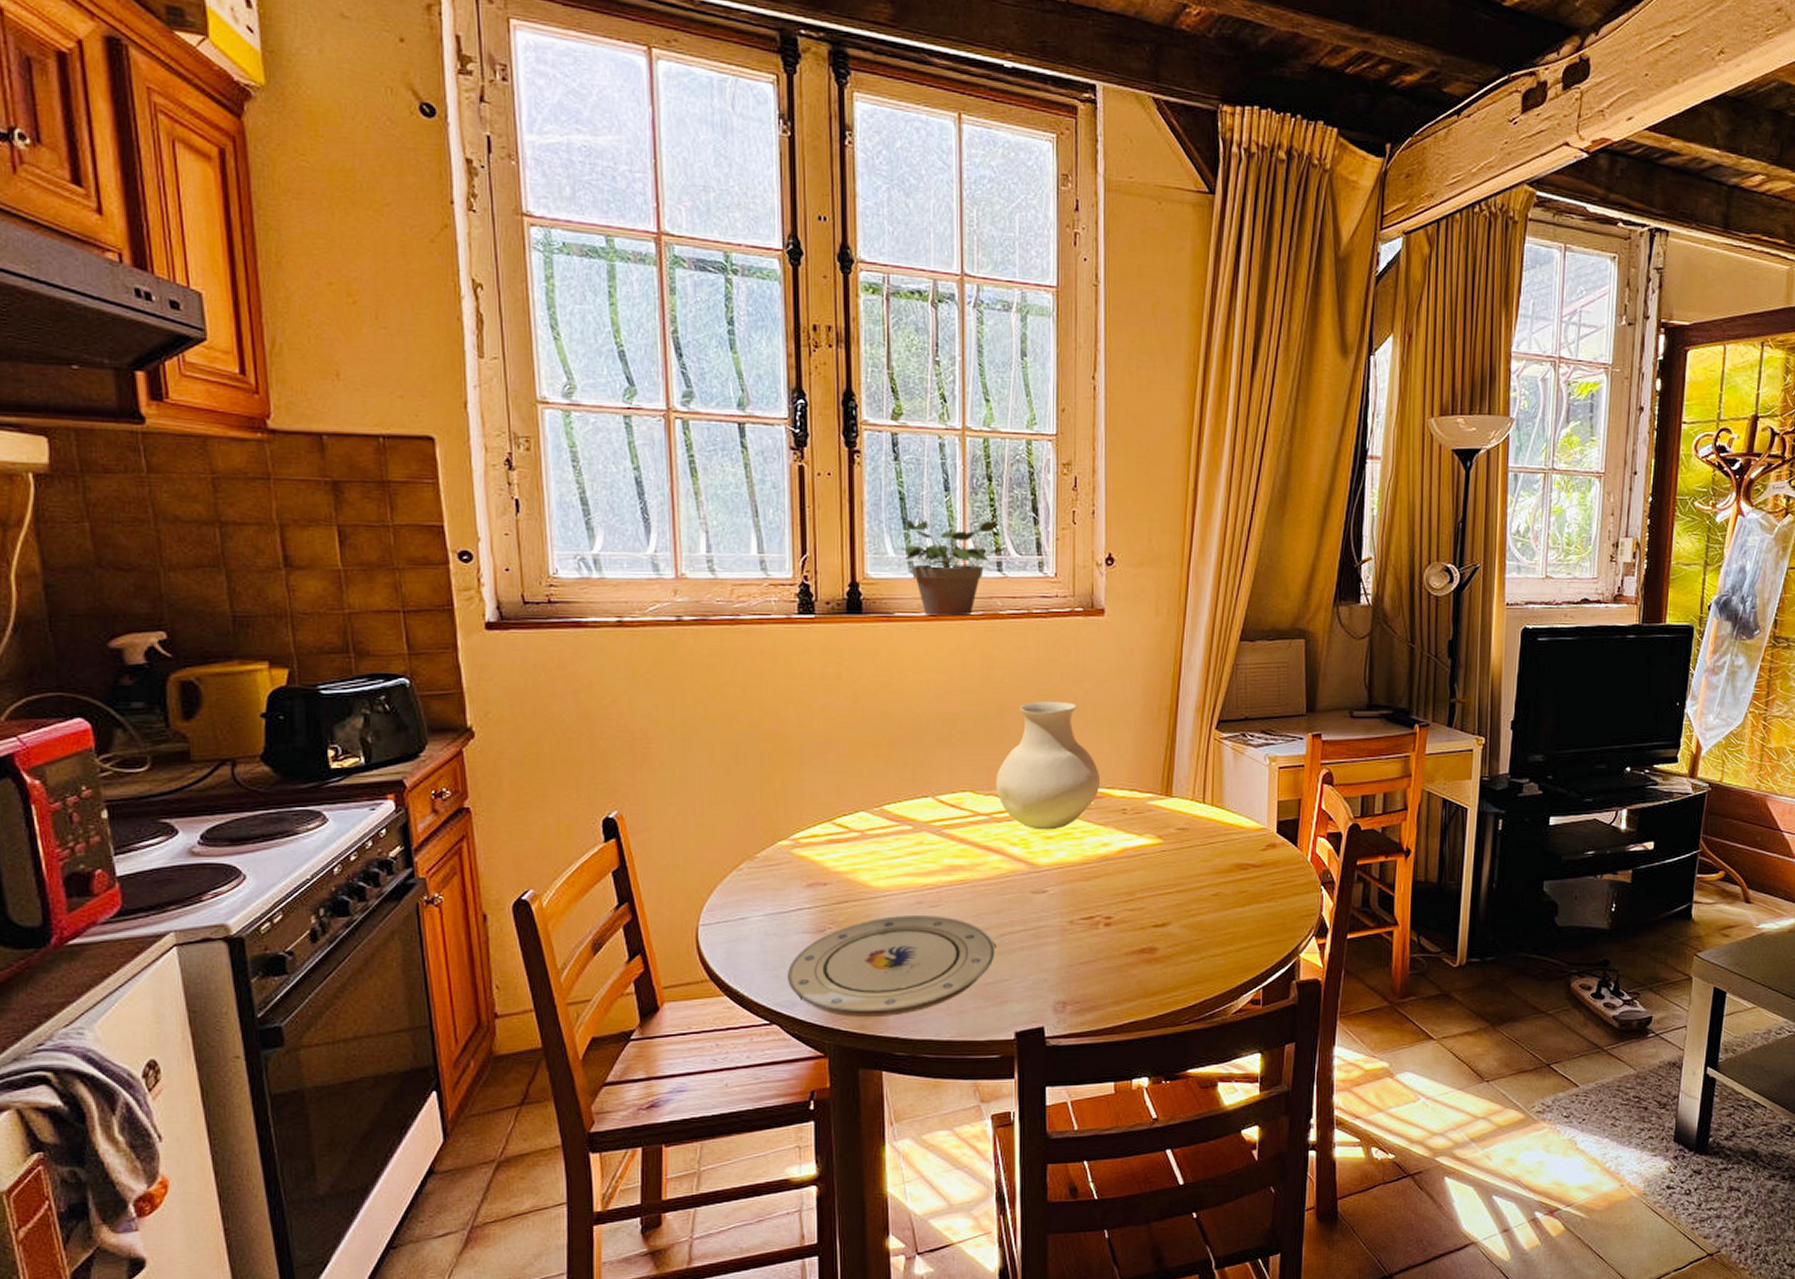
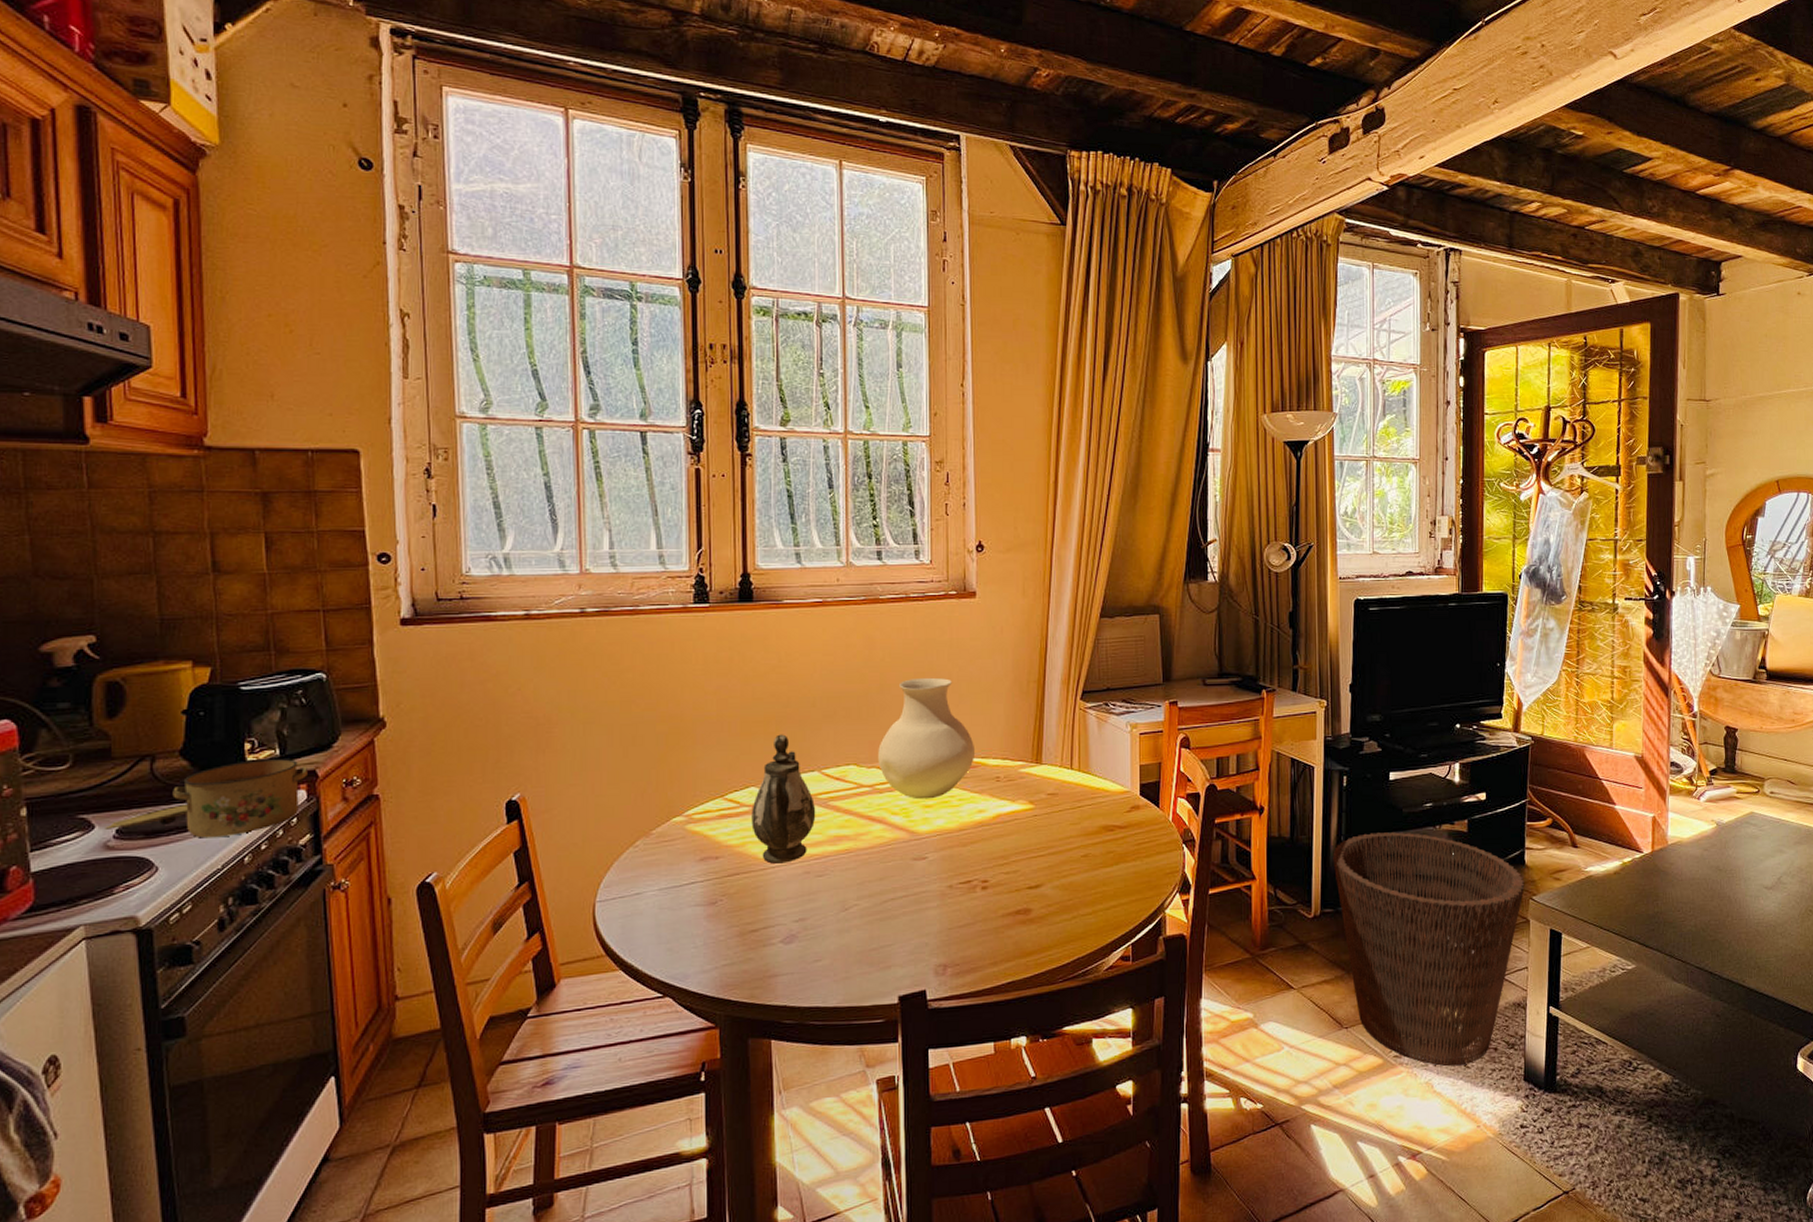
cooking pot: none [188,768,395,847] -> present [105,759,307,838]
plate: present [788,914,996,1018] -> none [681,884,880,987]
teapot: none [861,757,930,892] -> present [751,734,816,864]
potted plant: present [899,518,1005,617] -> none [787,514,884,603]
basket: none [1482,880,1690,1124] -> present [1333,832,1525,1066]

